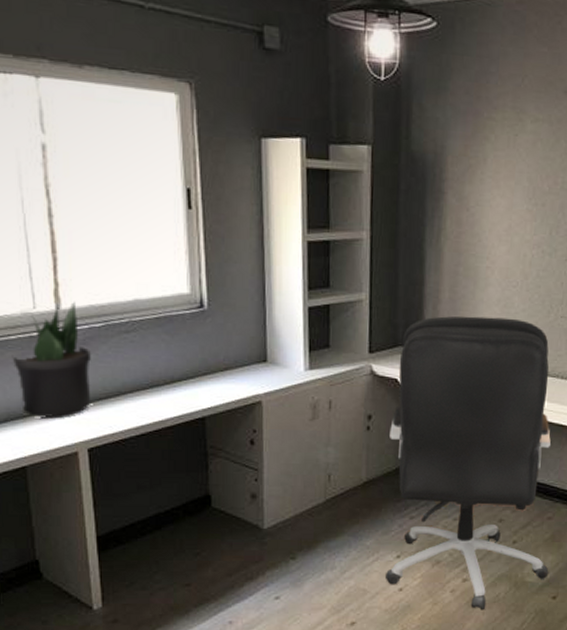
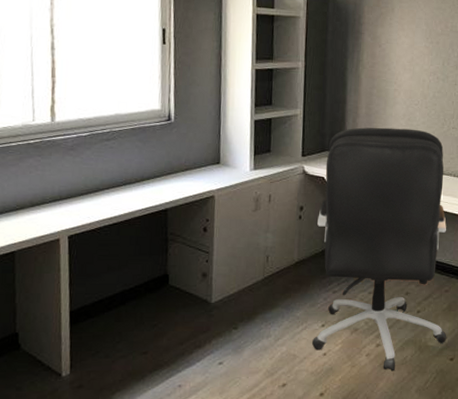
planter: present [12,301,91,419] -> none [11,115,77,211]

